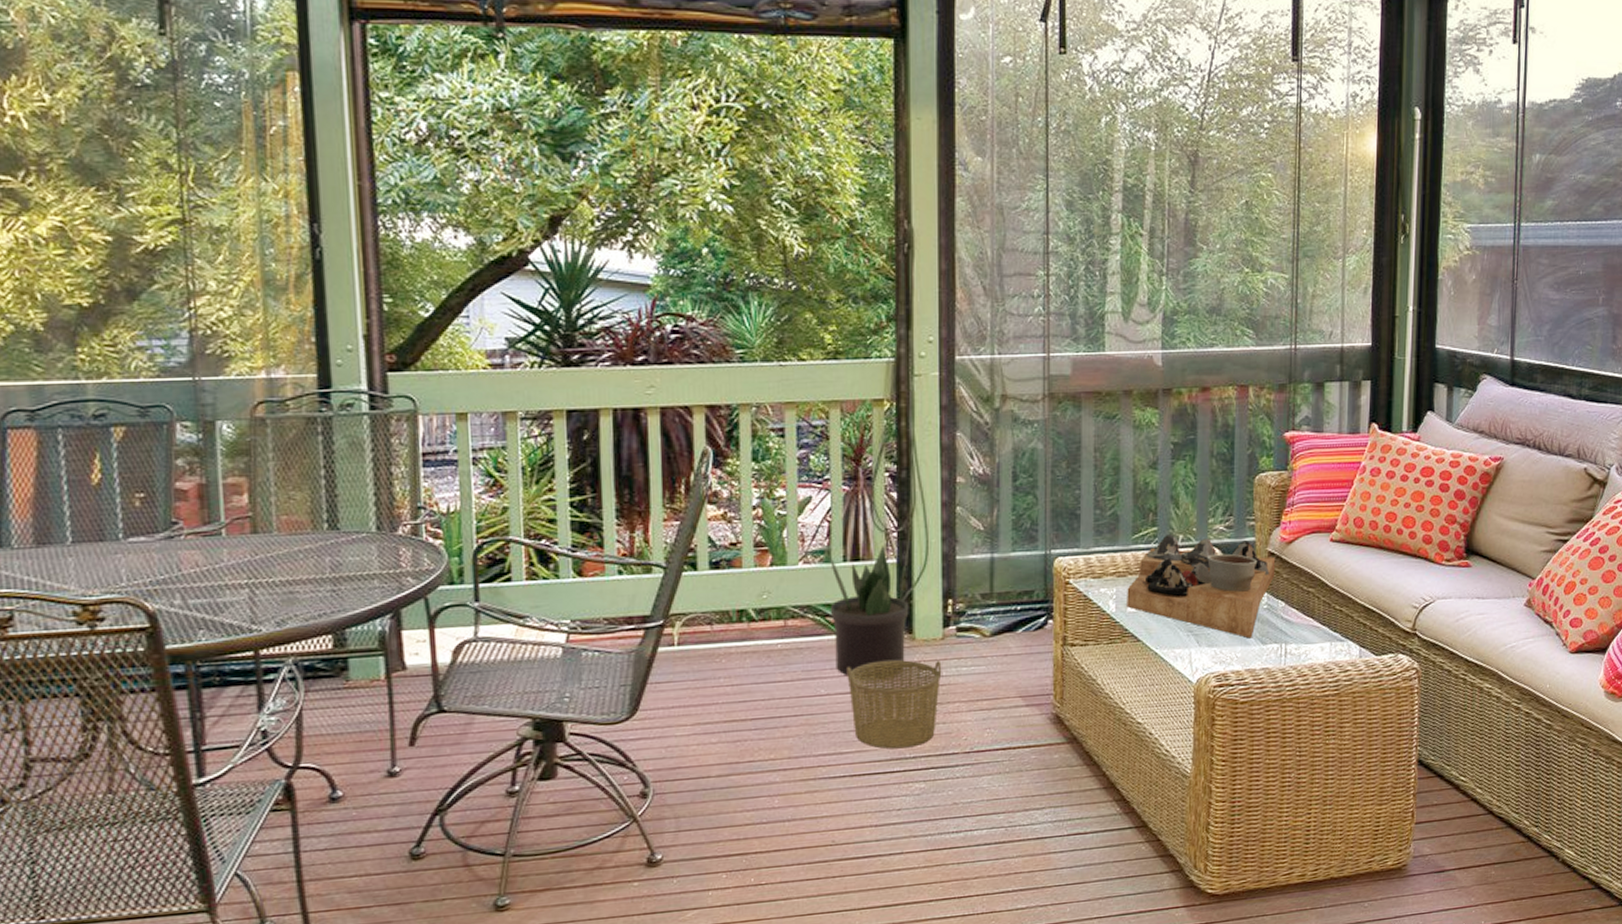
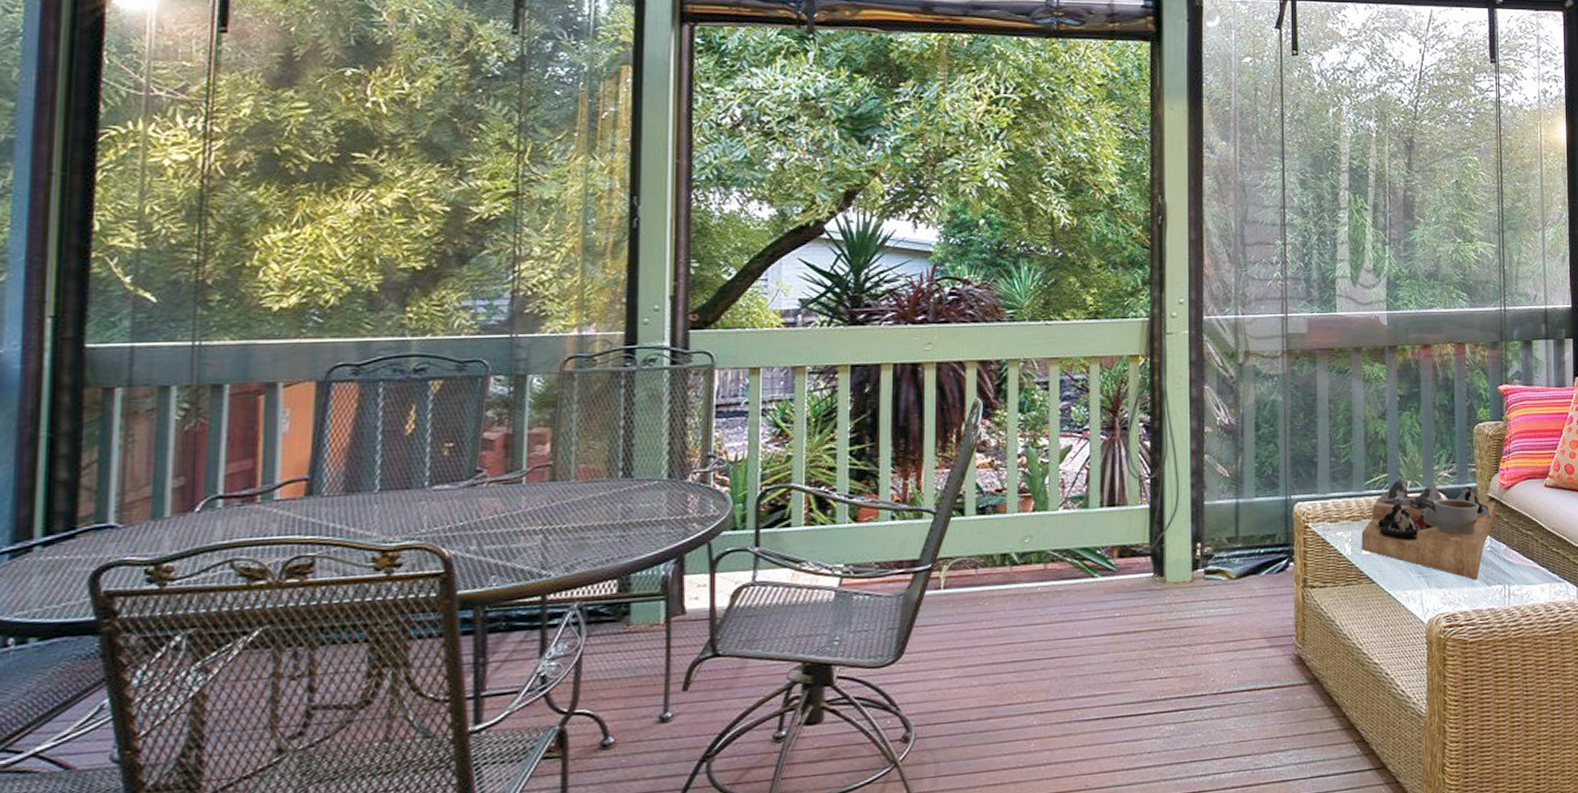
planter: present [827,546,908,679] -> none [1085,492,1159,621]
basket: present [847,659,942,749] -> none [1102,602,1191,691]

